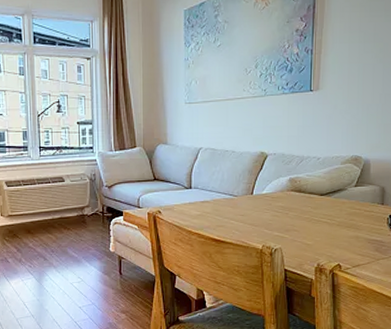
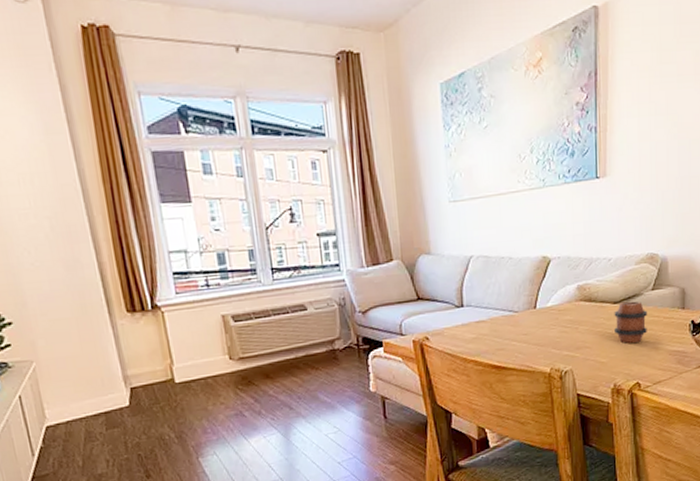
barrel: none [320,195,350,230] -> present [614,301,647,343]

